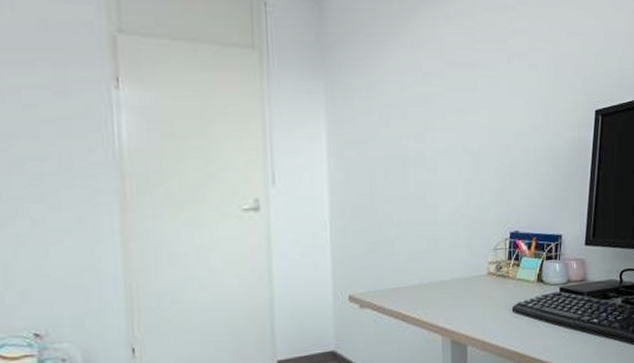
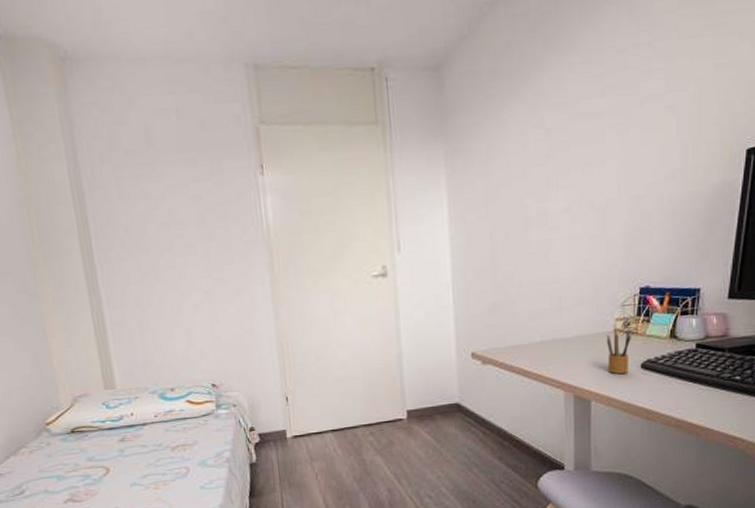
pencil box: none [480,271,503,318] -> present [606,328,631,374]

